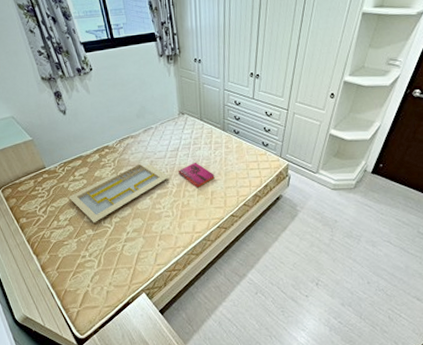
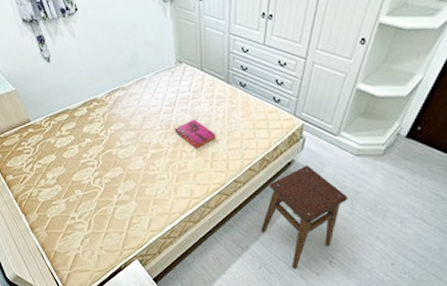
serving tray: present [68,163,169,222] -> none [55,119,165,182]
stool: none [256,199,329,294] -> present [261,165,349,270]

